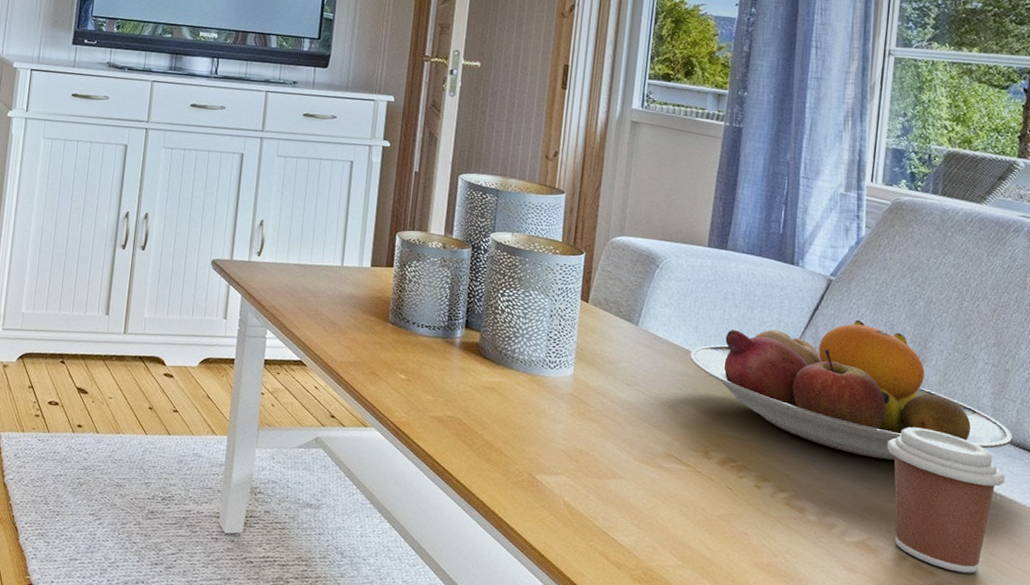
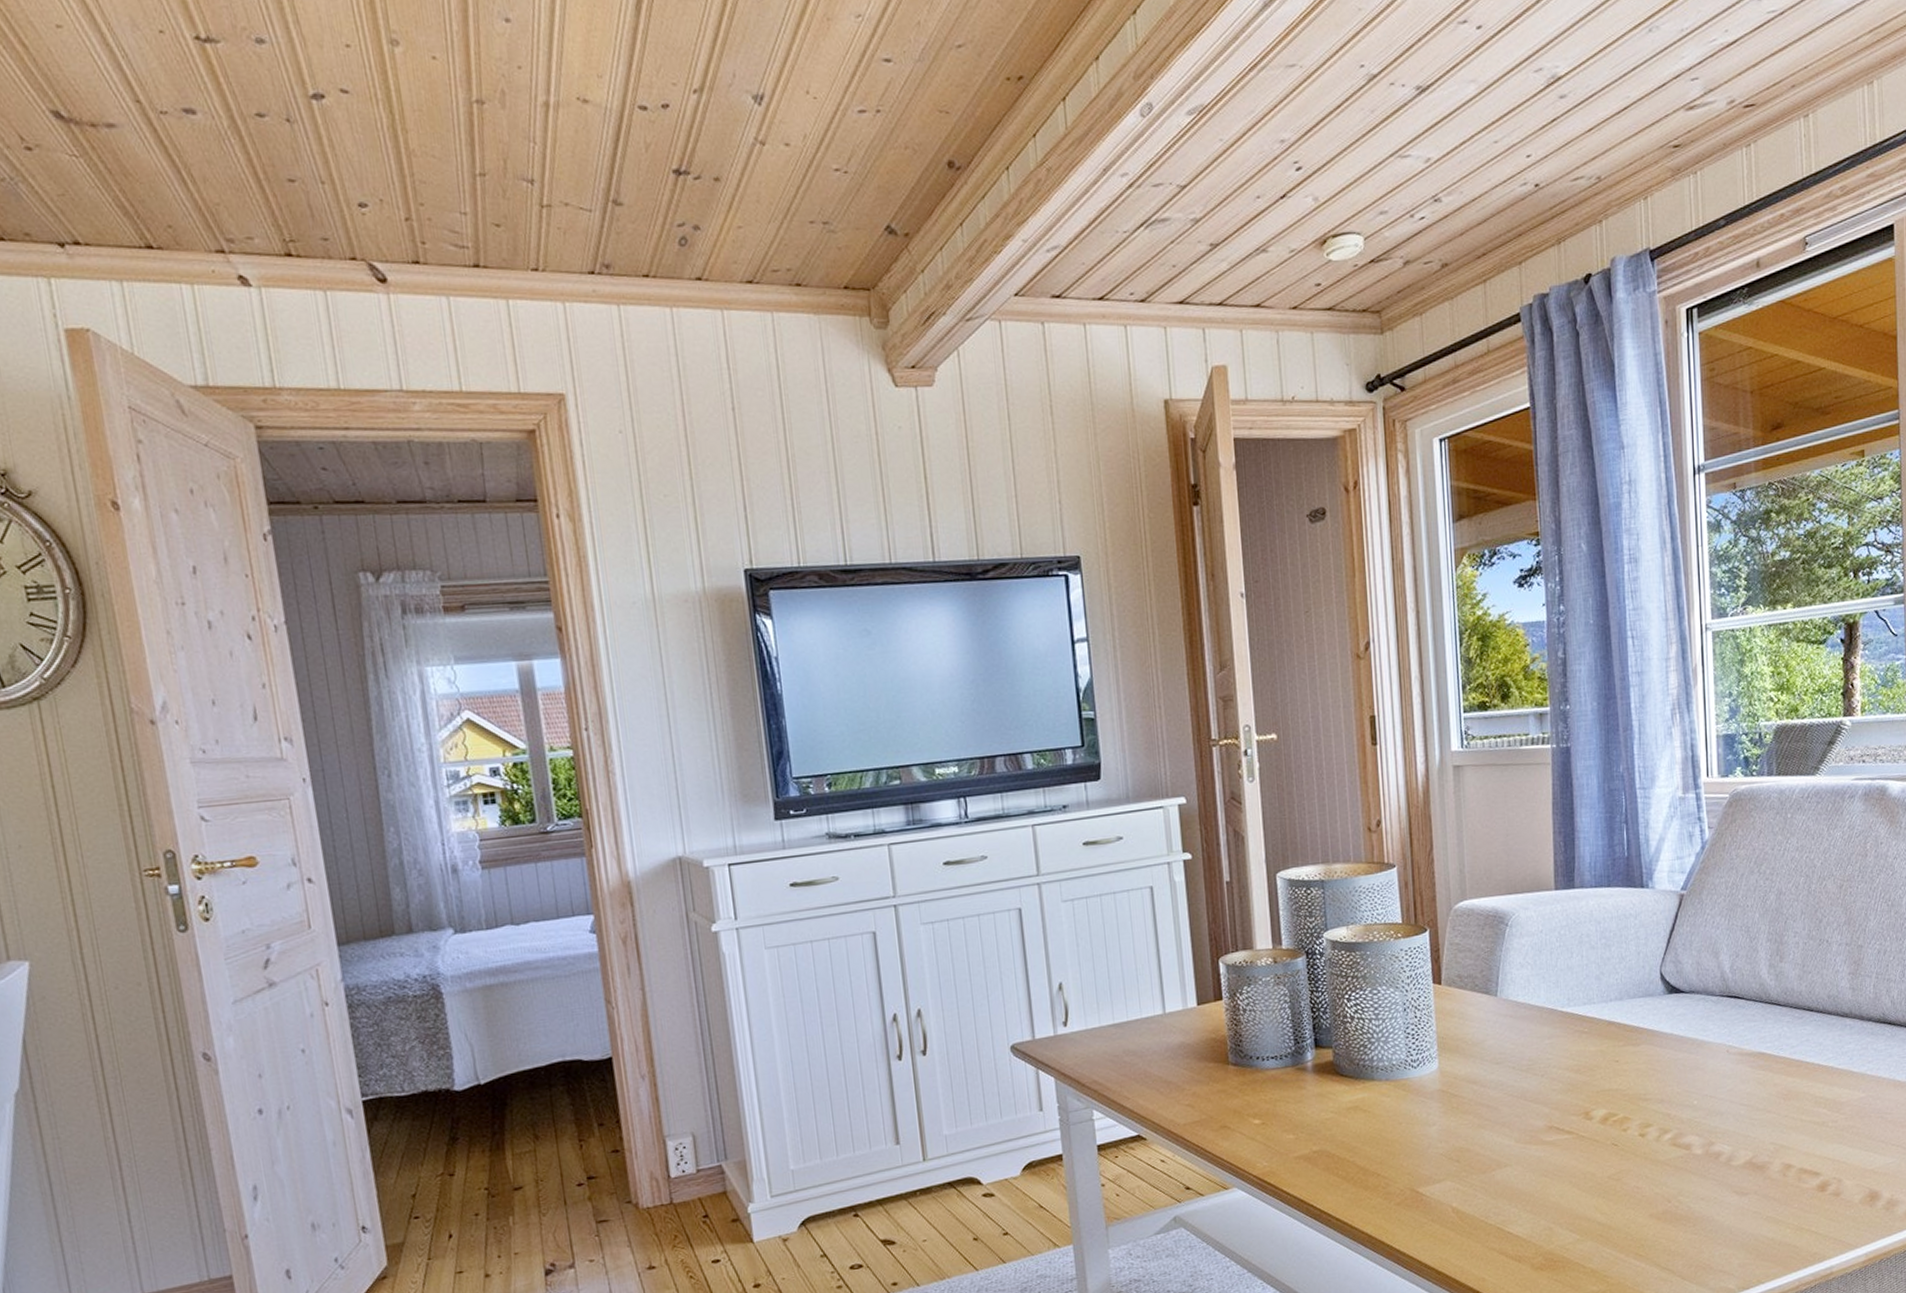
fruit bowl: present [690,319,1012,460] -> none [1555,930,1872,1074]
coffee cup: present [886,427,1005,574] -> none [1758,1027,1871,1166]

